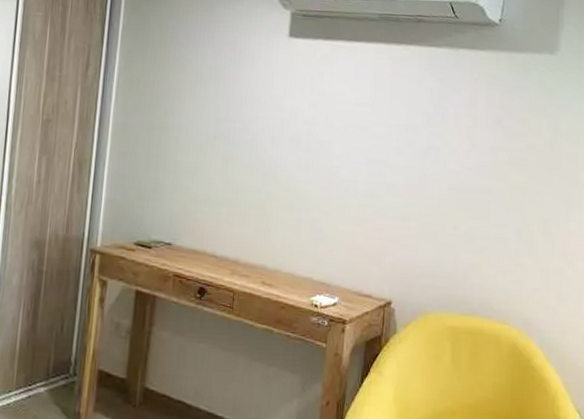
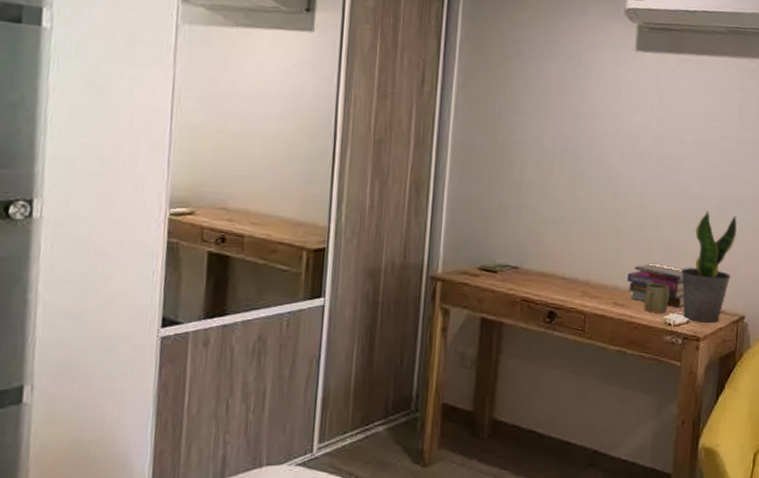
books: none [275,245,331,290] -> present [627,263,684,307]
mug: none [291,265,317,295] -> present [644,284,669,313]
potted plant: none [329,195,386,307] -> present [681,210,738,324]

